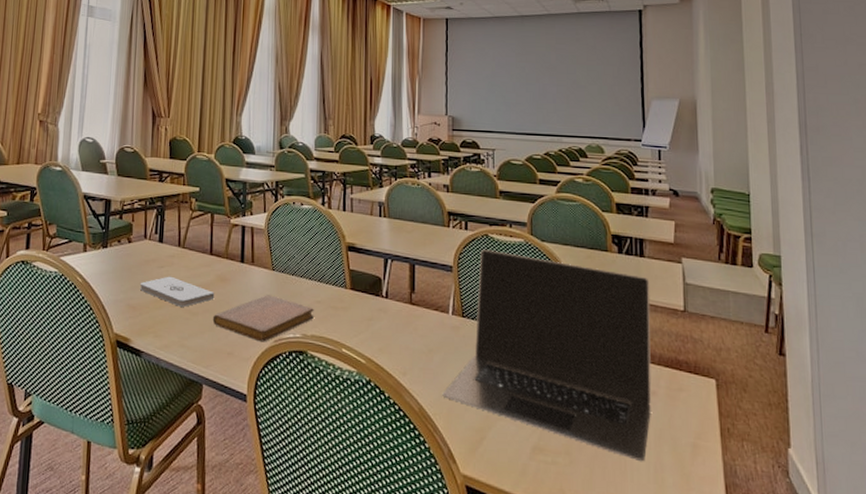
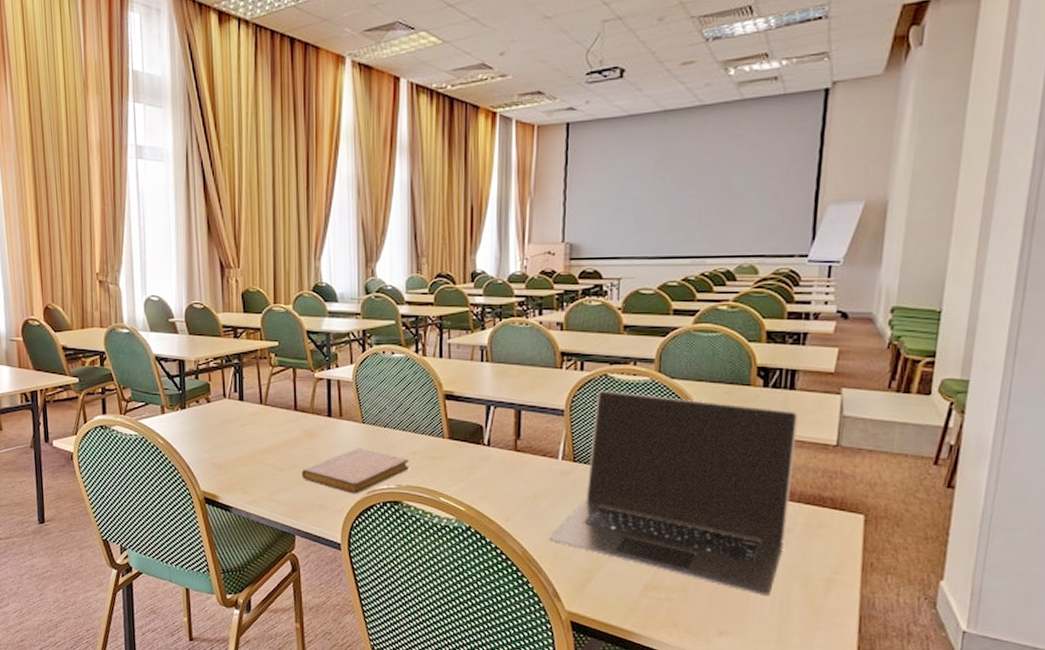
notepad: present [139,276,215,307] -> none [223,434,302,463]

